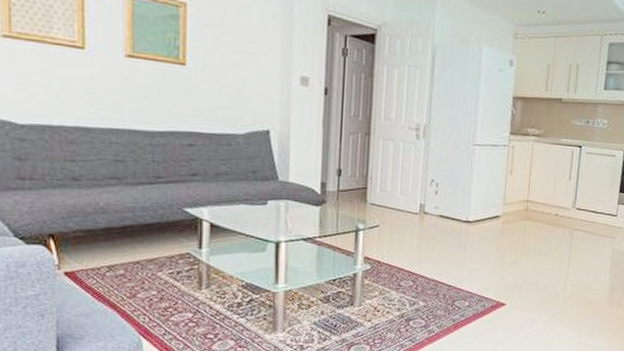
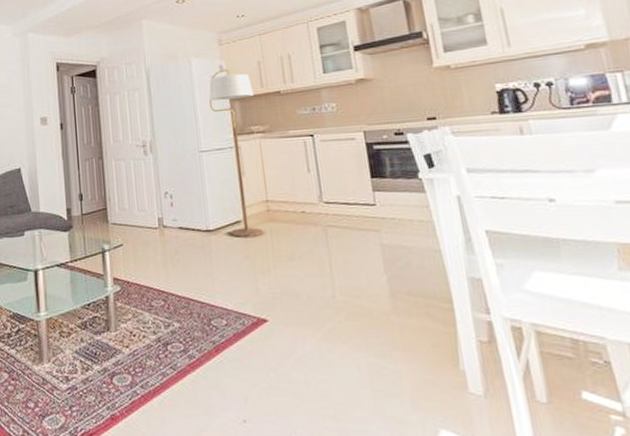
floor lamp: none [488,64,538,233] -> present [209,69,265,238]

